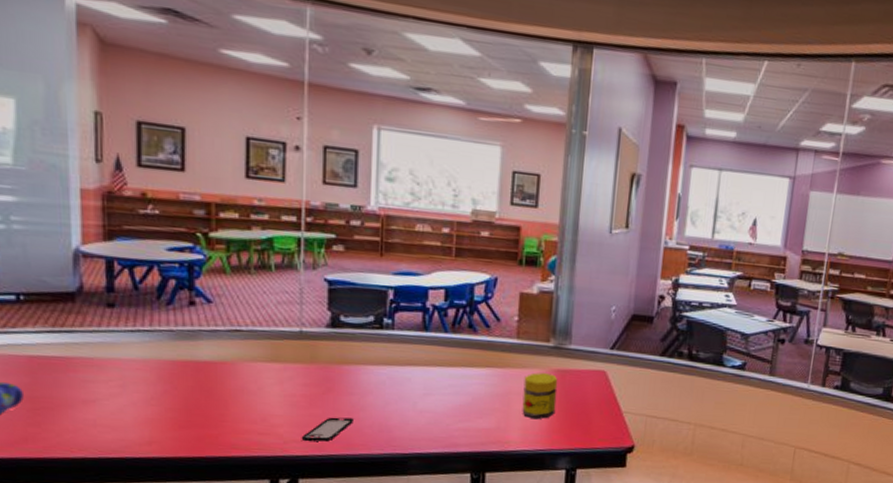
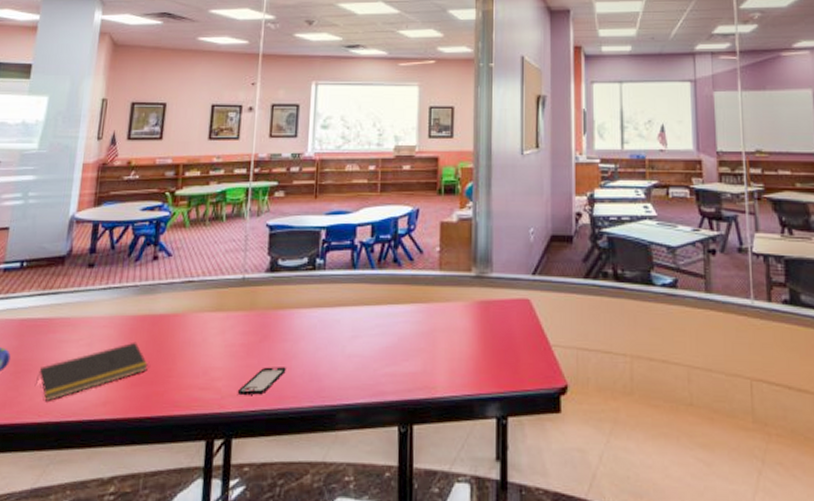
notepad: none [60,386,196,438] -> present [35,342,148,401]
jar: present [522,372,558,420] -> none [447,306,482,359]

